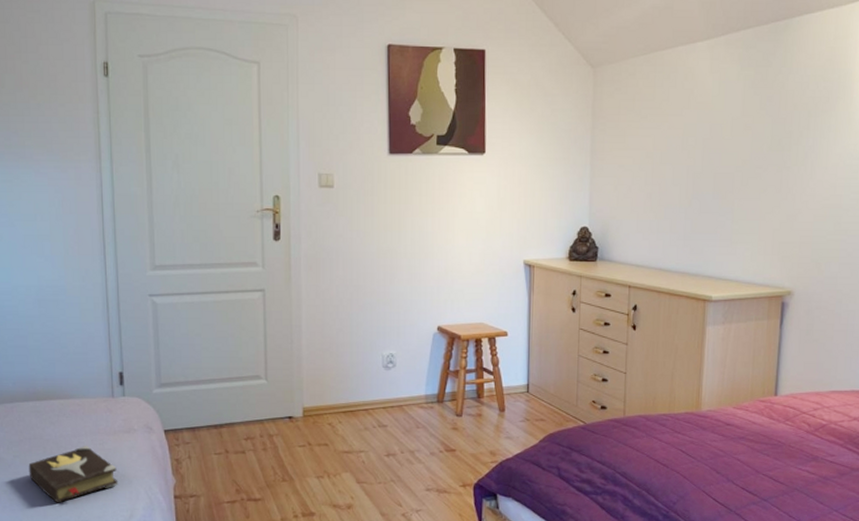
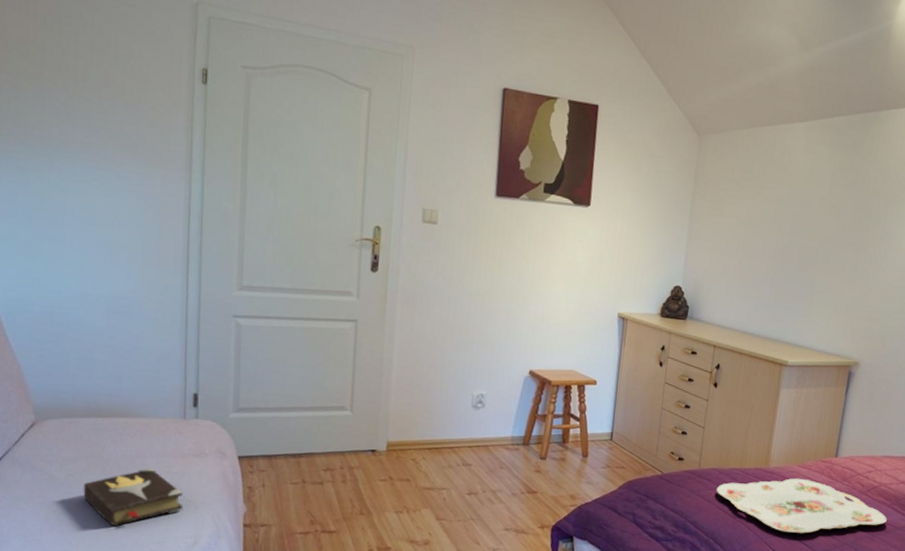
serving tray: none [645,420,841,480] -> present [716,478,887,534]

